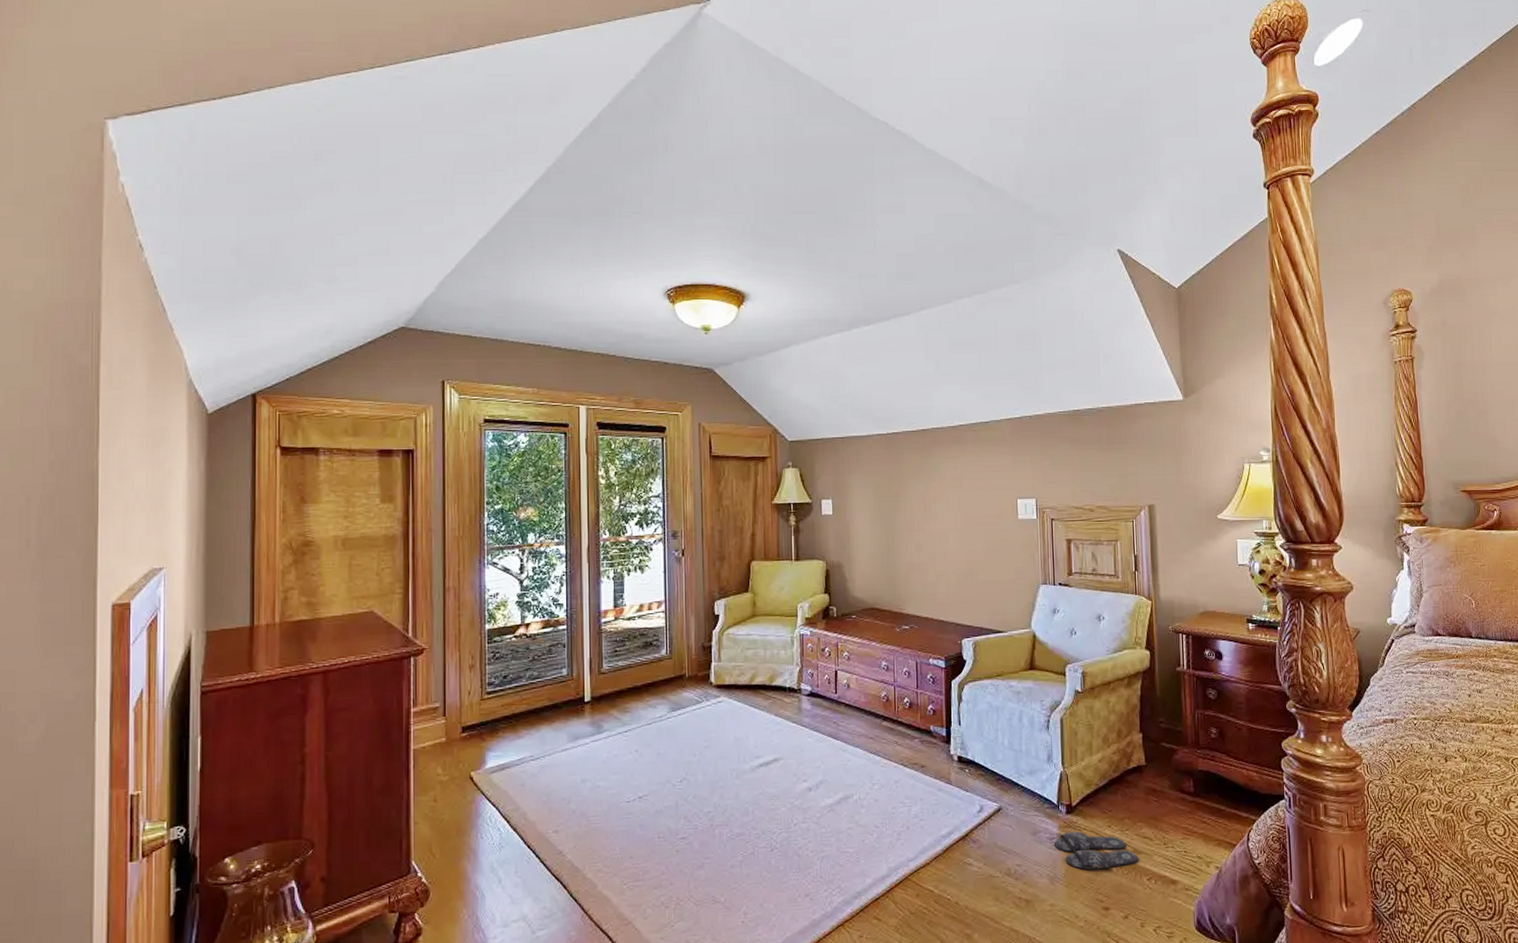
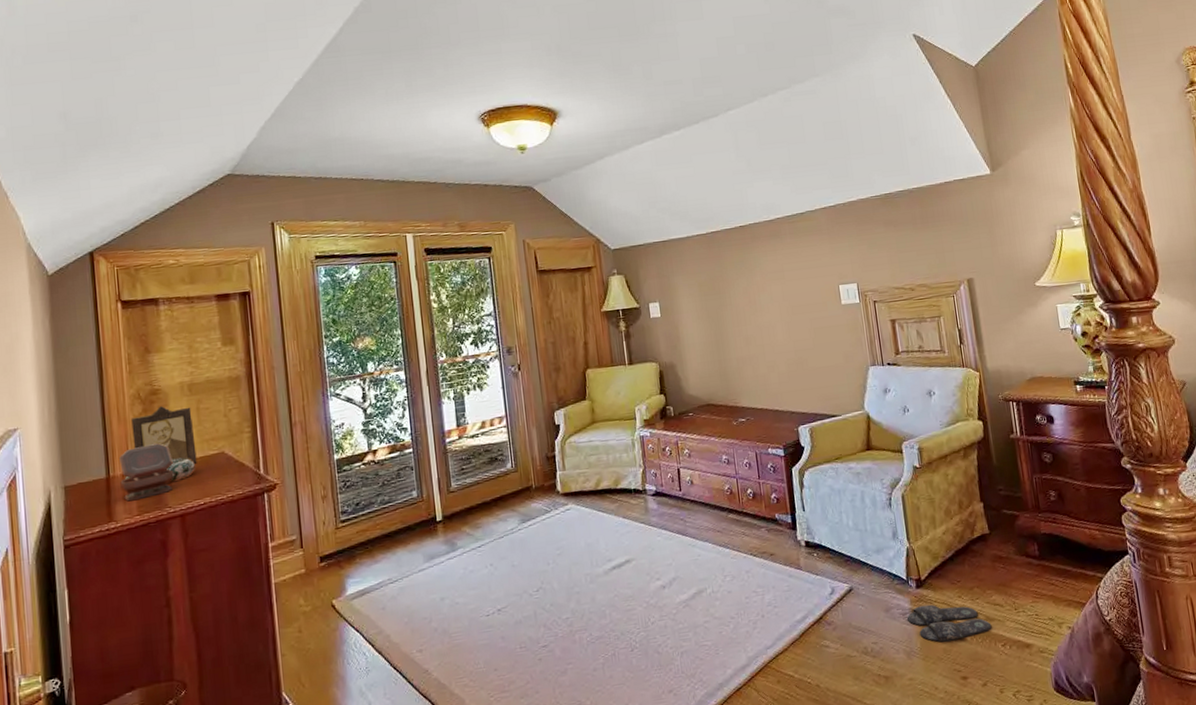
jewelry box: none [264,596,320,653] -> present [119,443,174,502]
decorative bowl: none [268,613,343,638] -> present [124,457,196,483]
photo frame: none [281,559,345,622] -> present [131,406,197,465]

